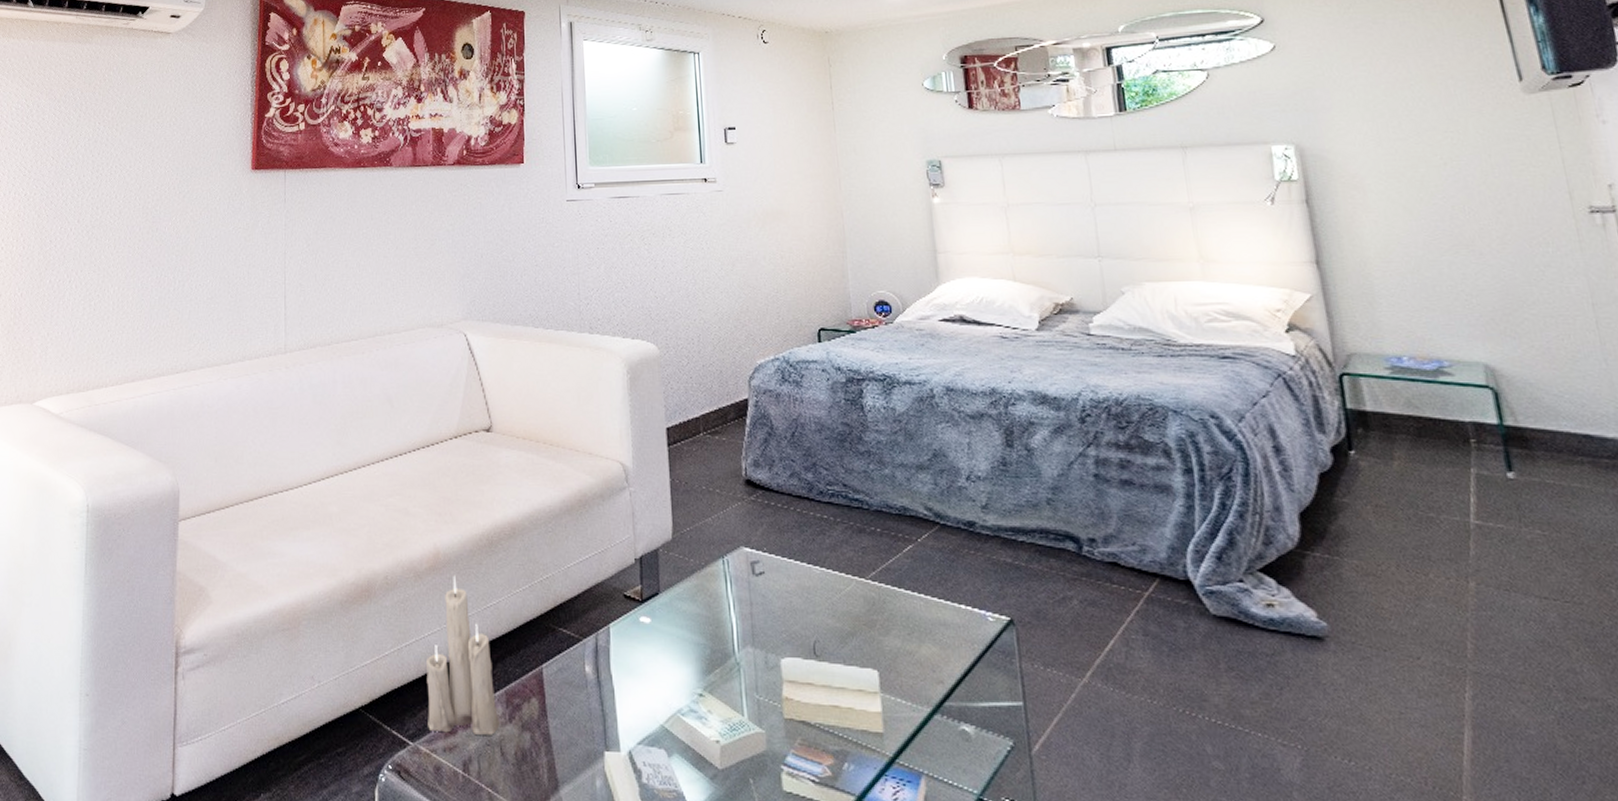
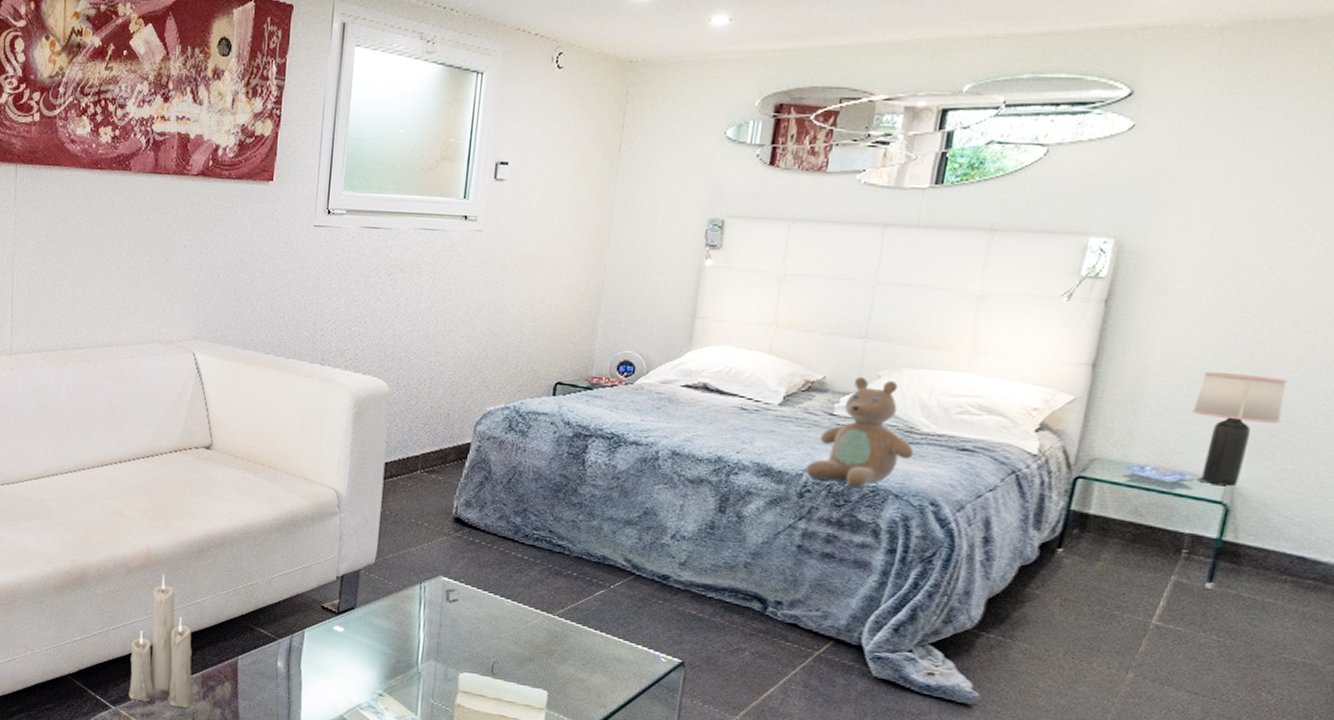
teddy bear: none [1079,295,1179,408] -> present [805,377,914,488]
table lamp: none [1420,257,1510,370] -> present [1191,371,1289,487]

